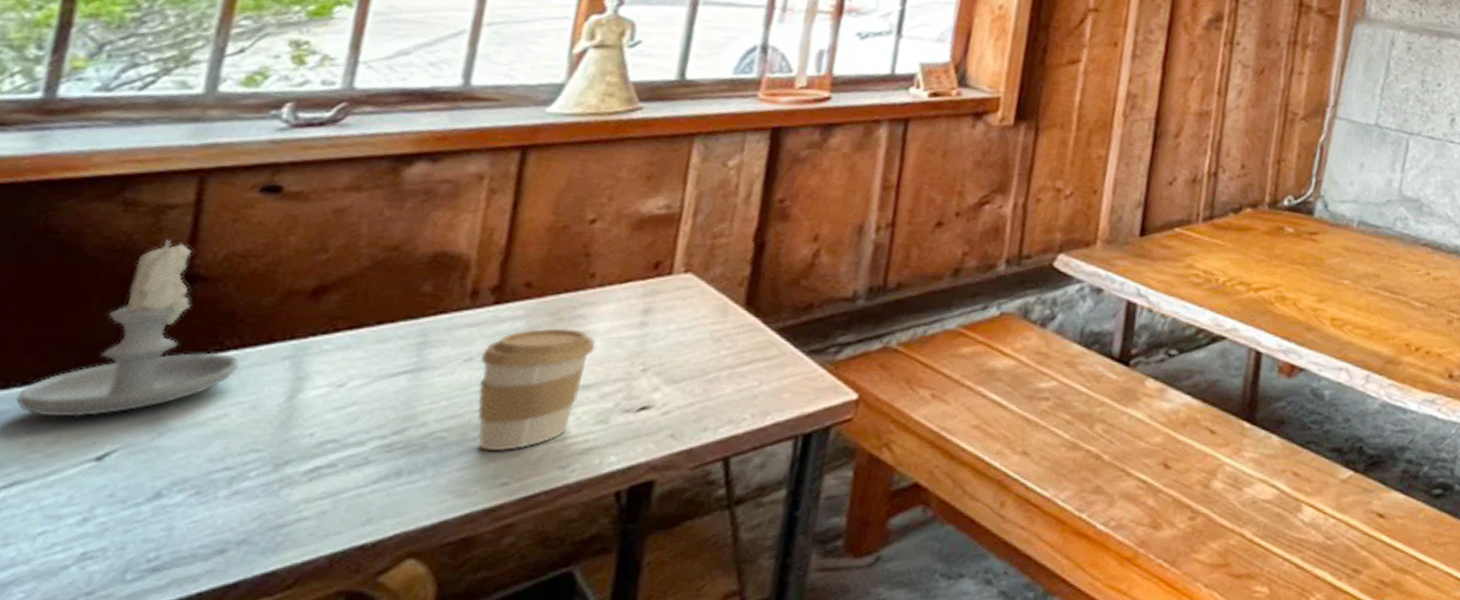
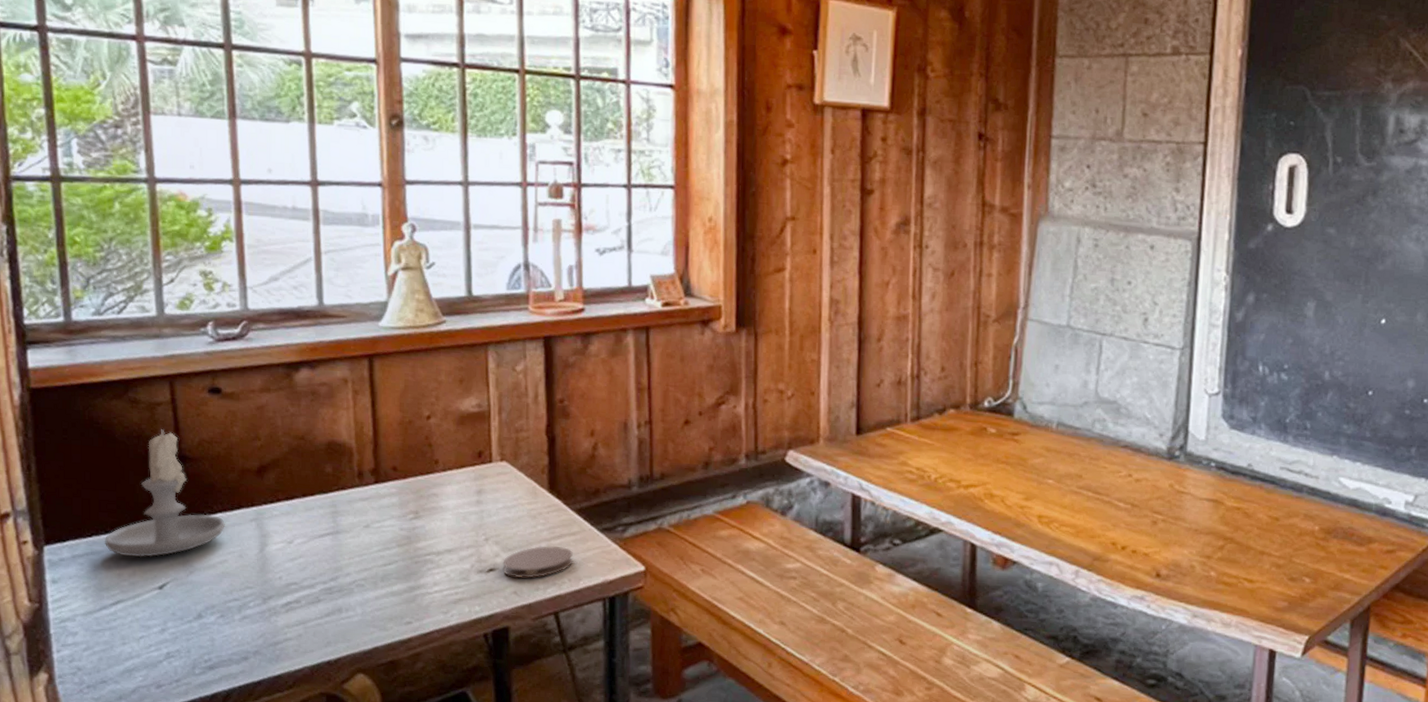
coffee cup: present [477,329,596,450] -> none [374,503,449,597]
coaster: none [660,375,763,418] -> present [503,546,573,579]

